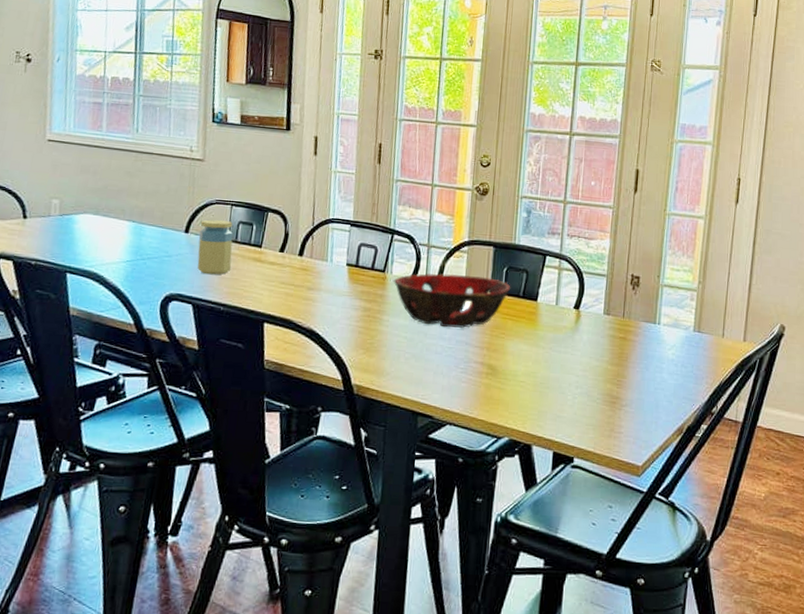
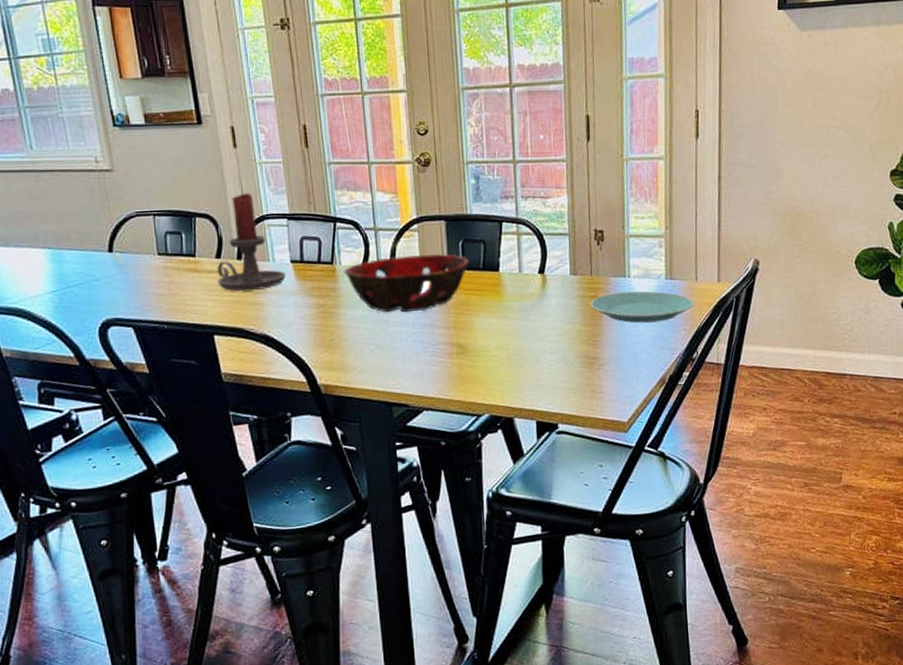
jar: present [197,219,233,275] -> none [123,233,168,294]
candle holder: none [277,196,340,287] -> present [217,193,286,292]
plate: none [619,337,718,372] -> present [590,291,694,323]

